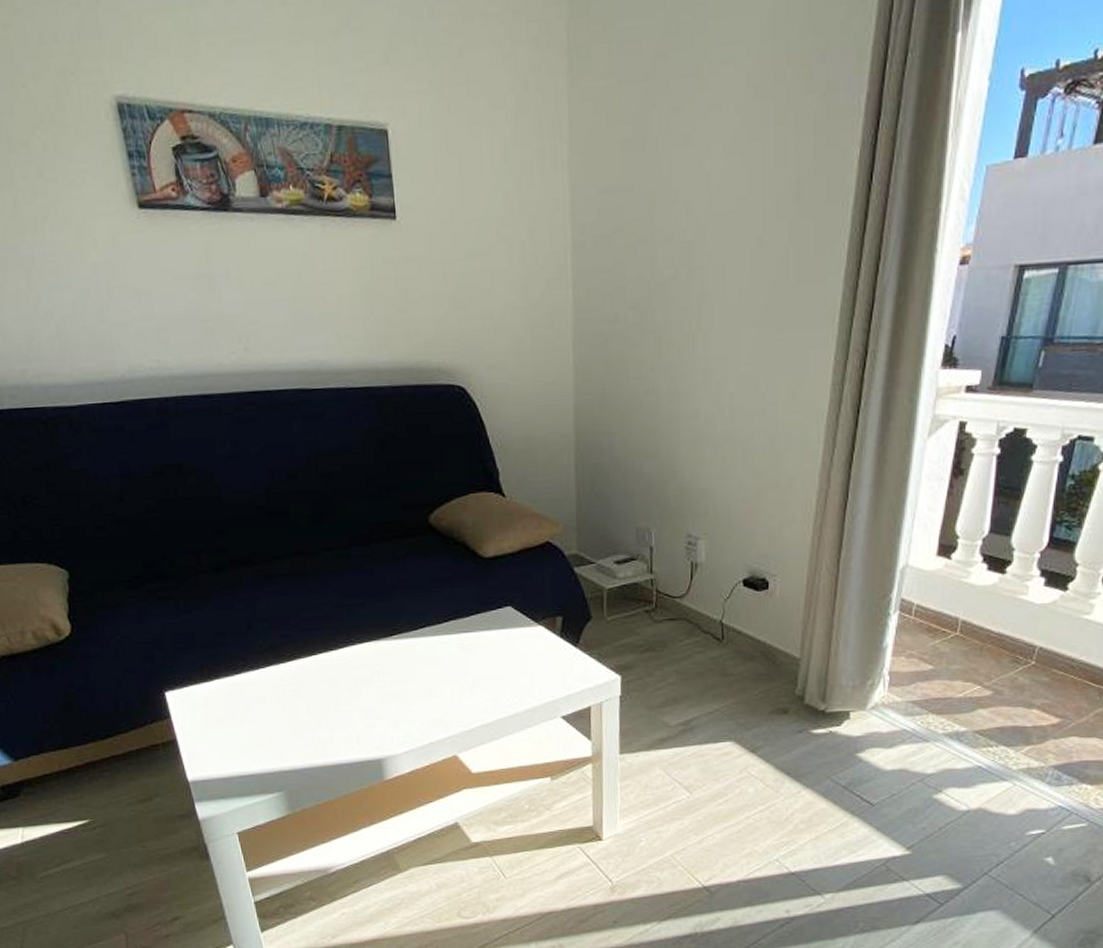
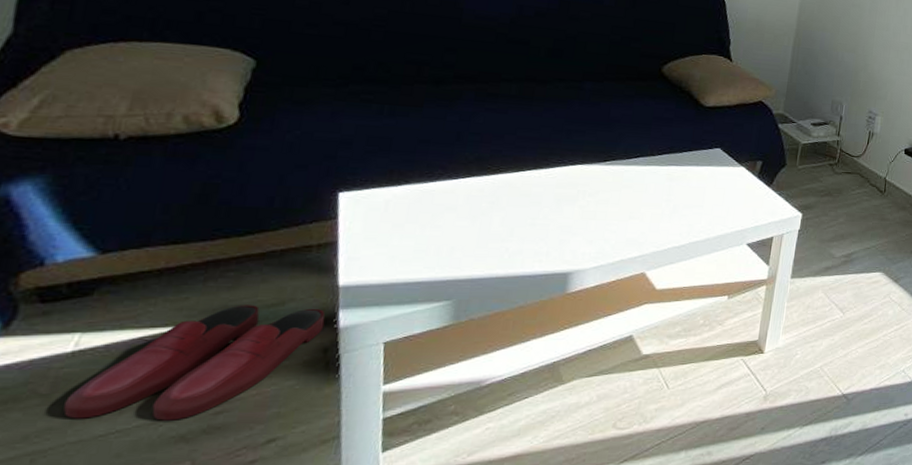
slippers: none [29,800,188,900] -> present [63,305,326,421]

